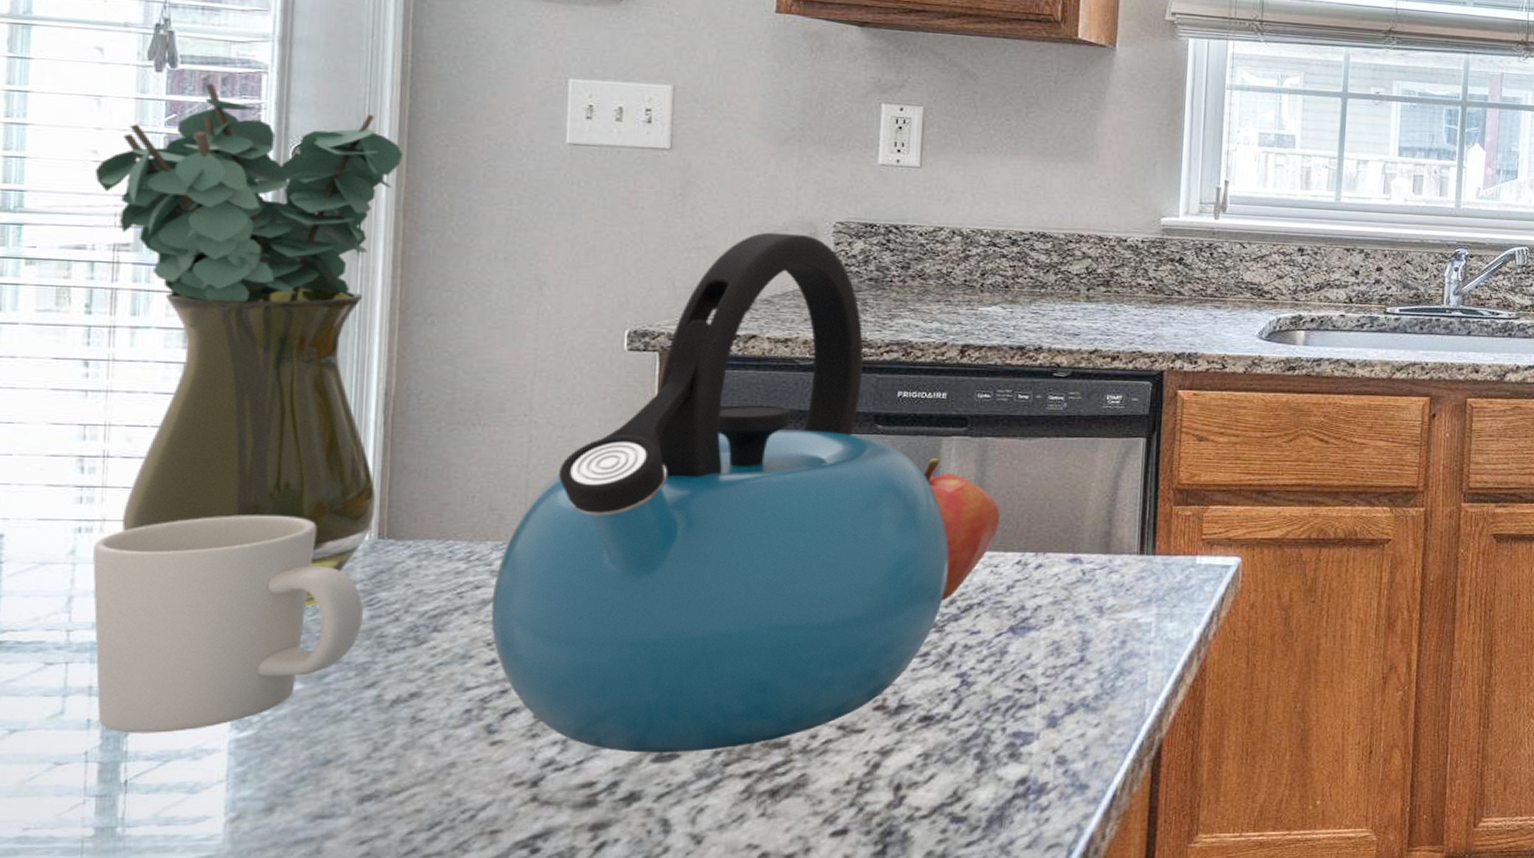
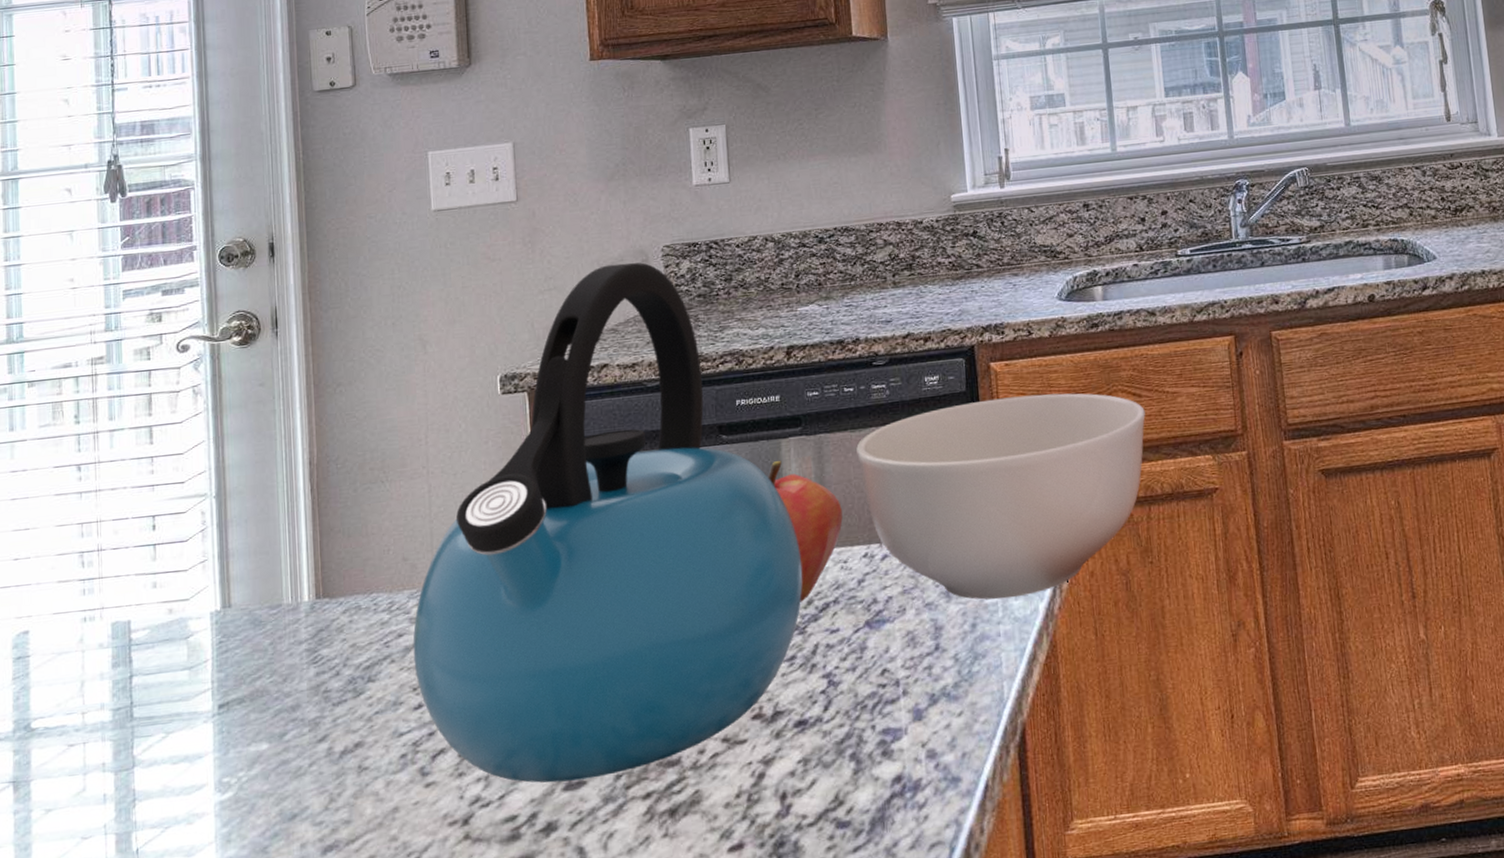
mug: present [93,515,363,733] -> none [97,586,310,804]
vase: present [94,83,404,607] -> none [73,205,312,670]
bowl: none [1023,426,1330,620] -> present [856,393,1146,600]

